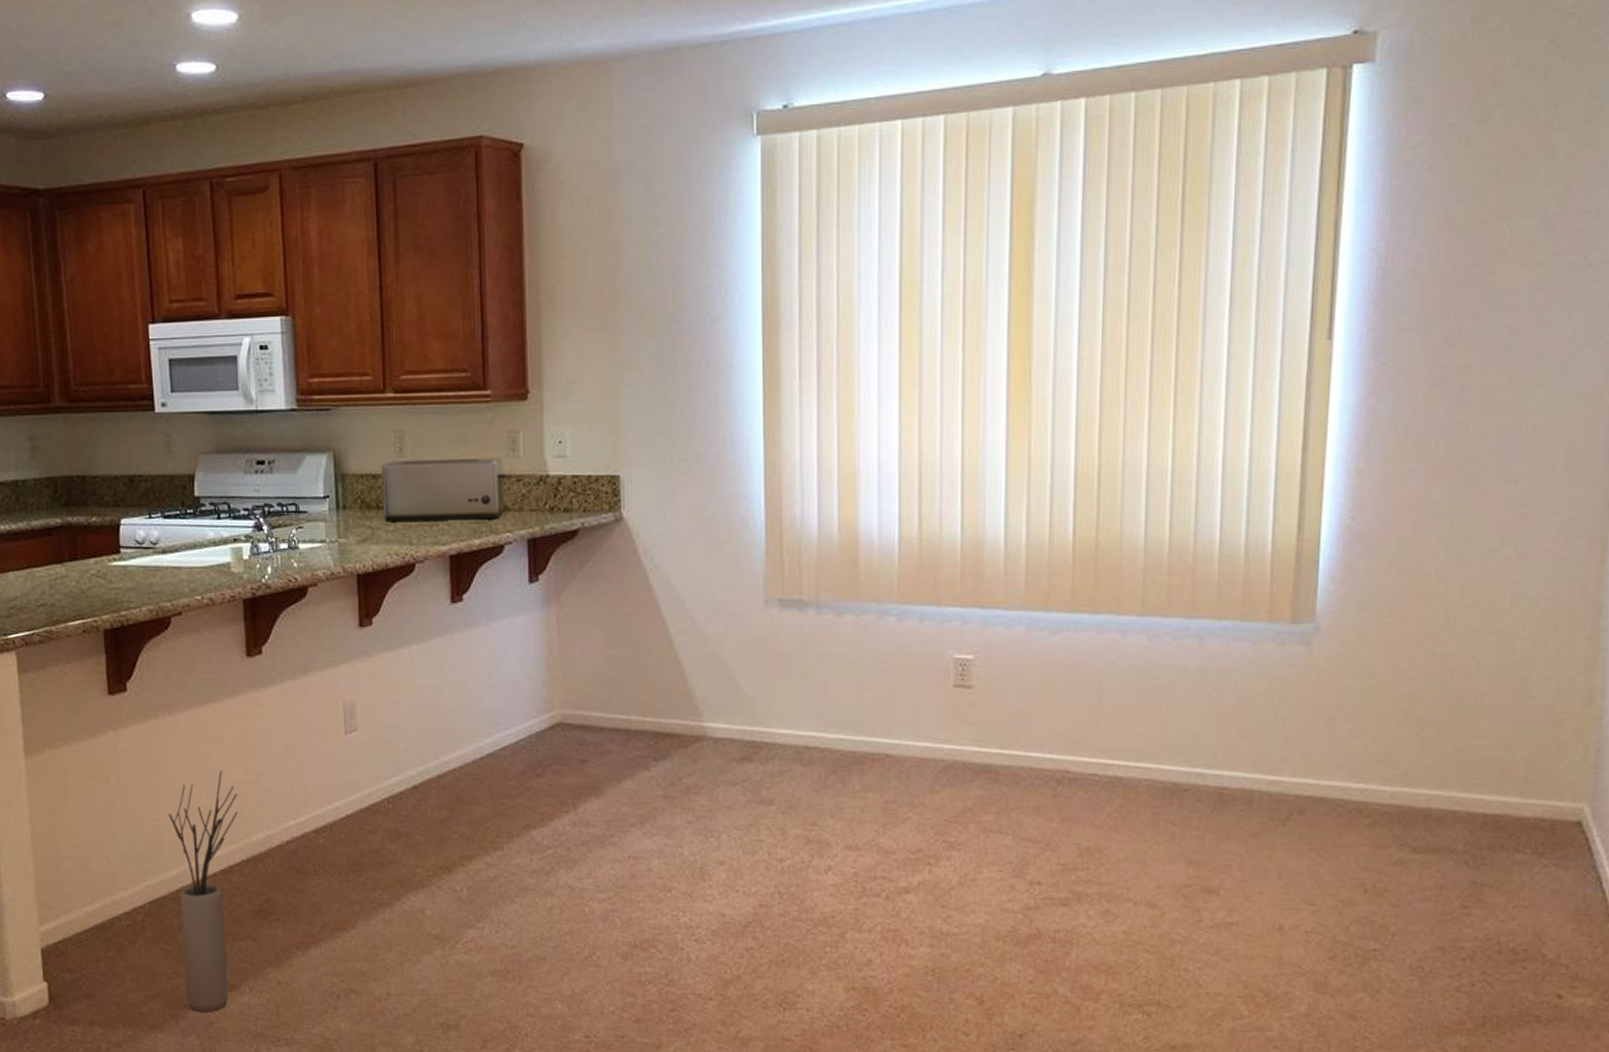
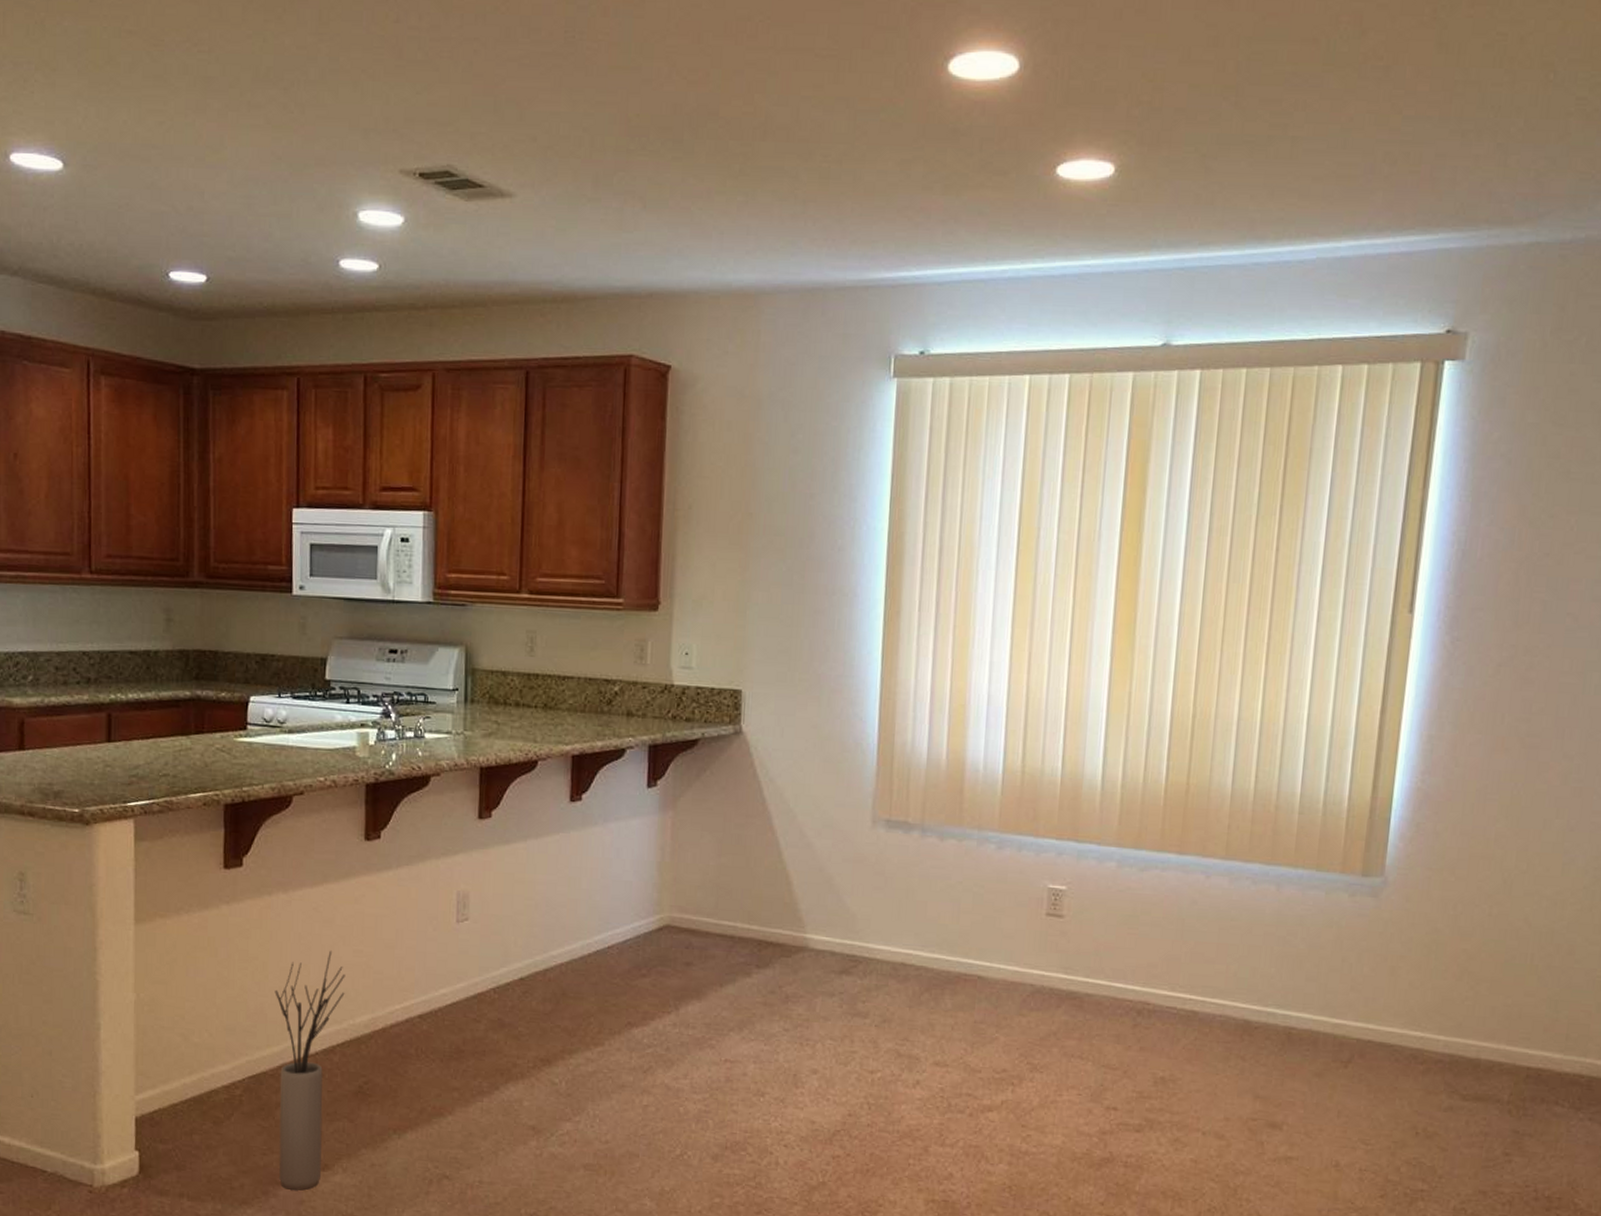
toaster: present [381,457,506,522] -> none [510,659,632,724]

